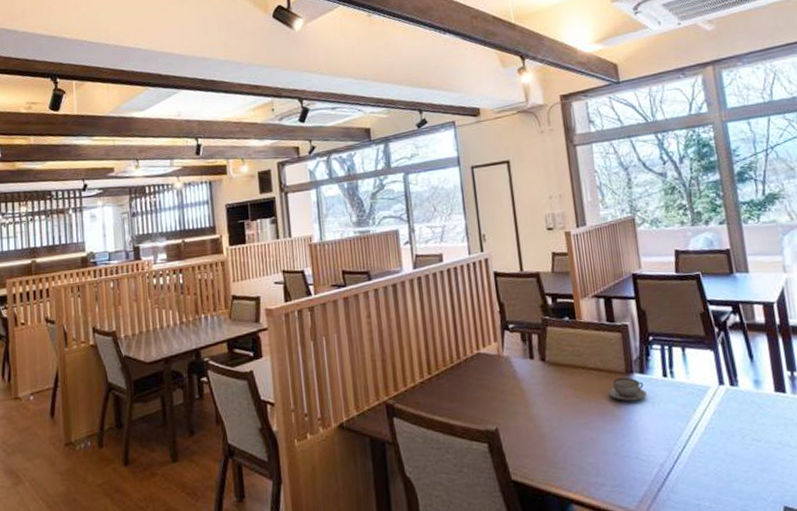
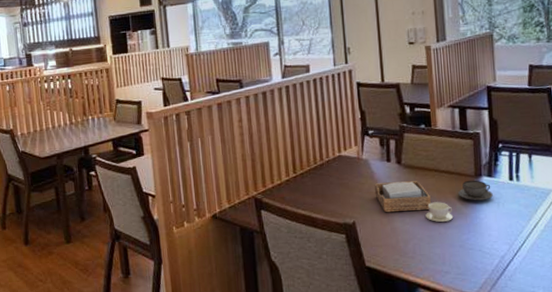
napkin holder: none [517,380,580,417] -> present [374,181,431,213]
teacup: none [575,403,606,426] -> present [425,202,454,222]

